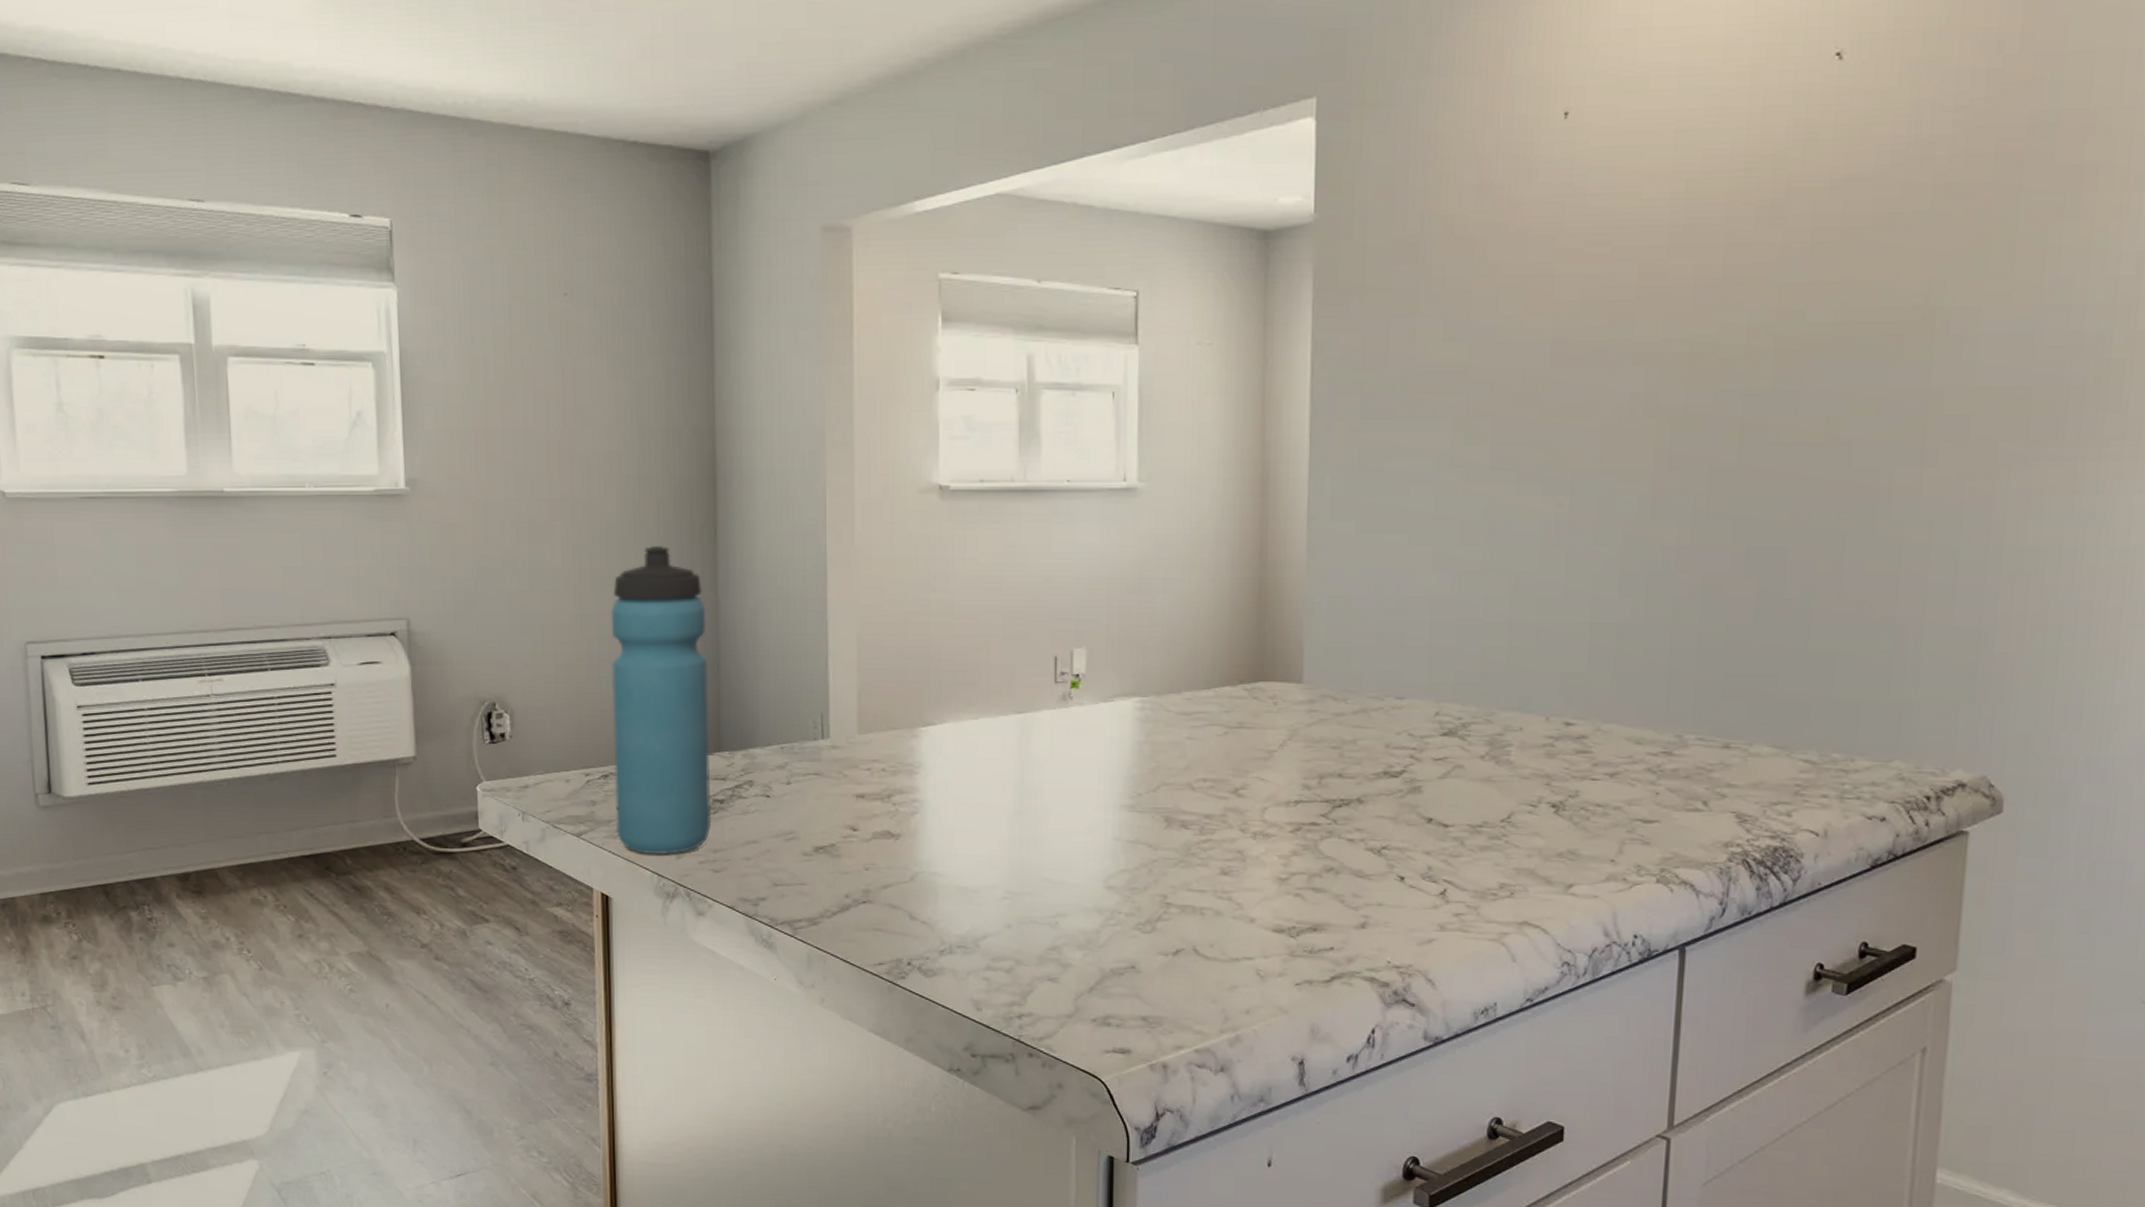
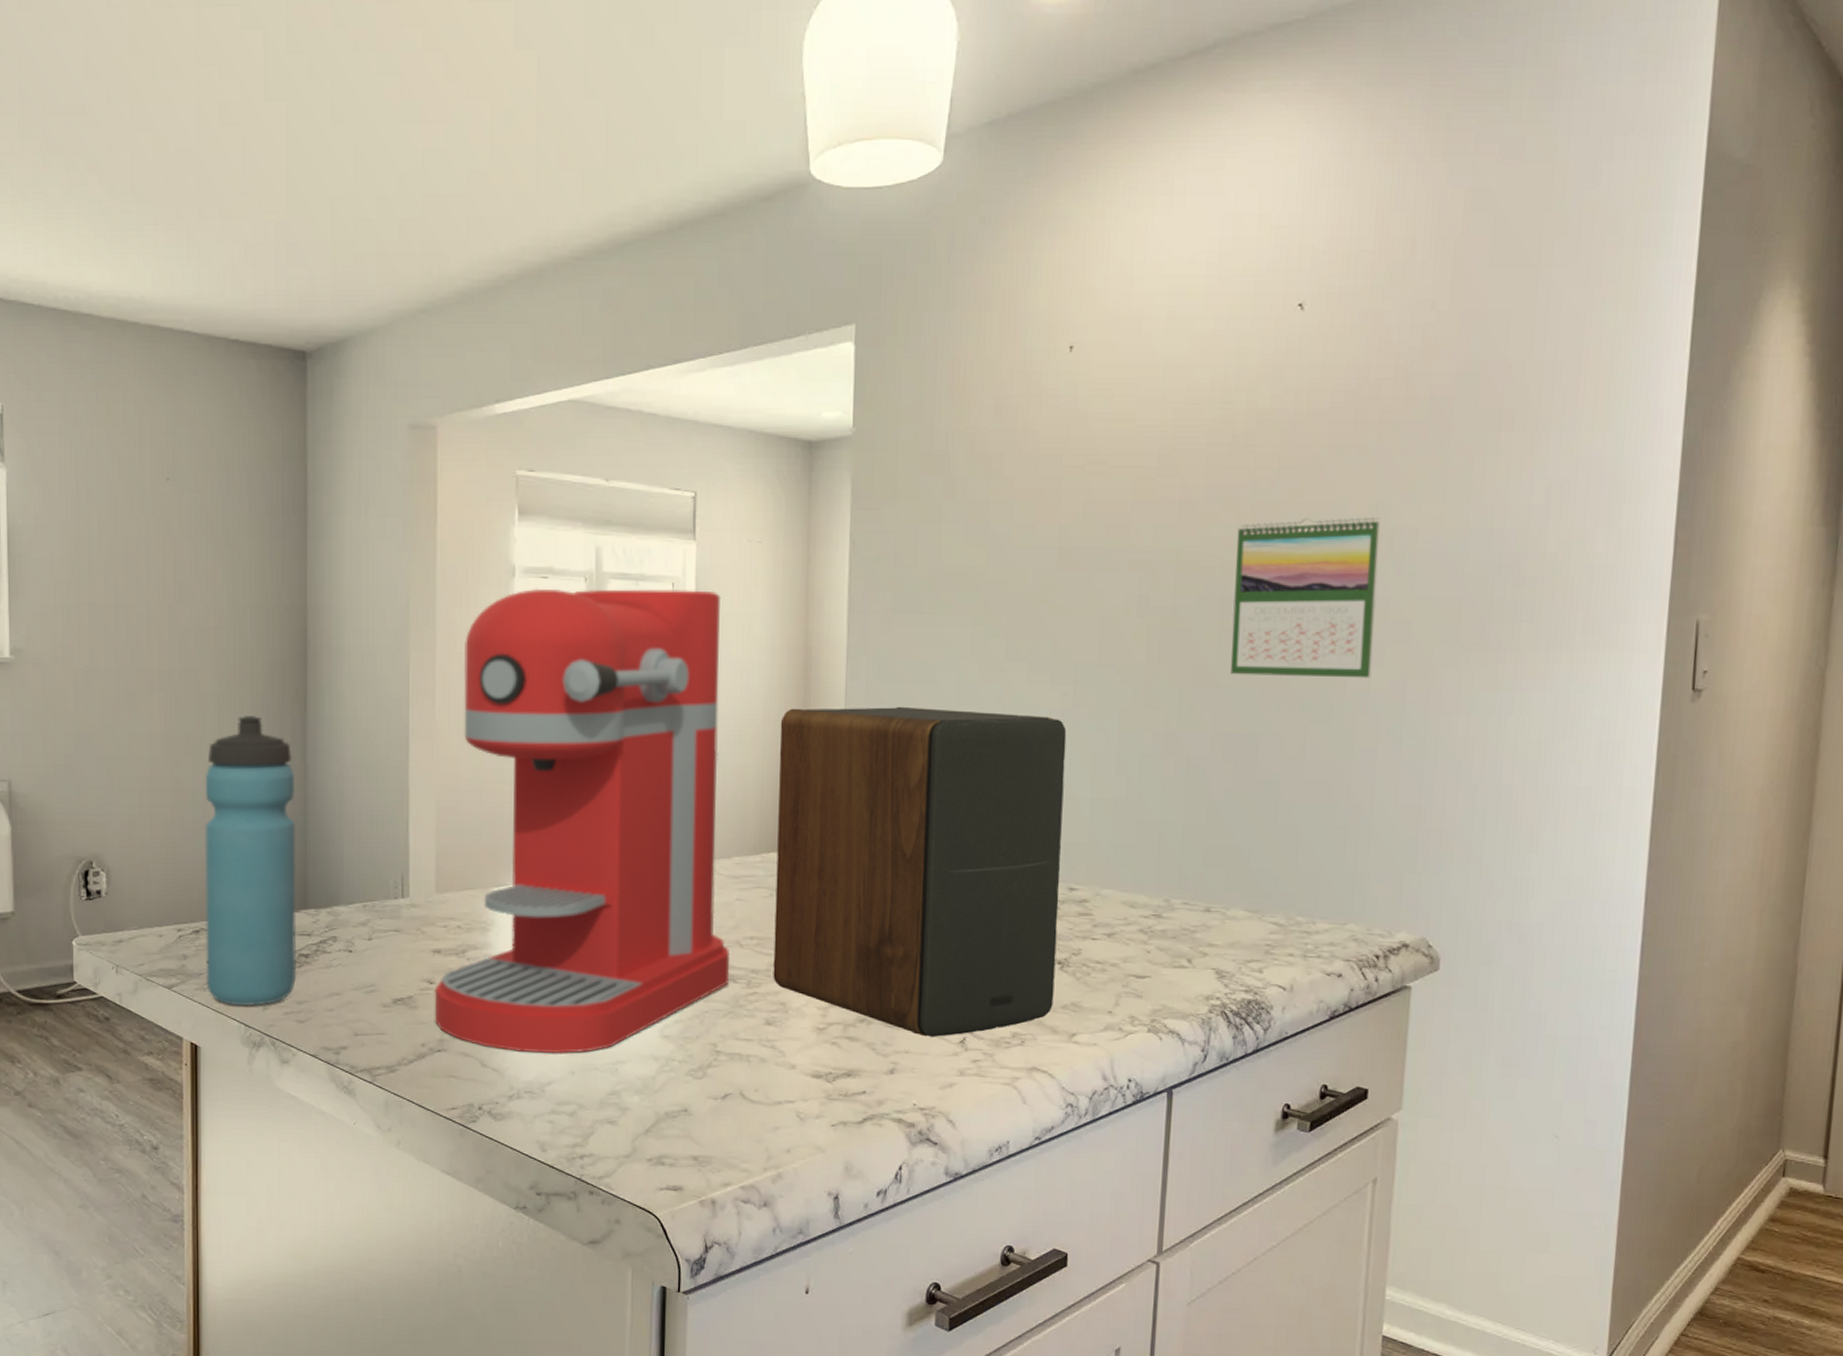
coffee maker: none [858,399,1181,906] -> present [434,588,730,1054]
speaker: none [1229,523,1562,888] -> present [773,706,1067,1037]
calendar: none [1754,295,1934,482] -> present [1230,516,1380,678]

